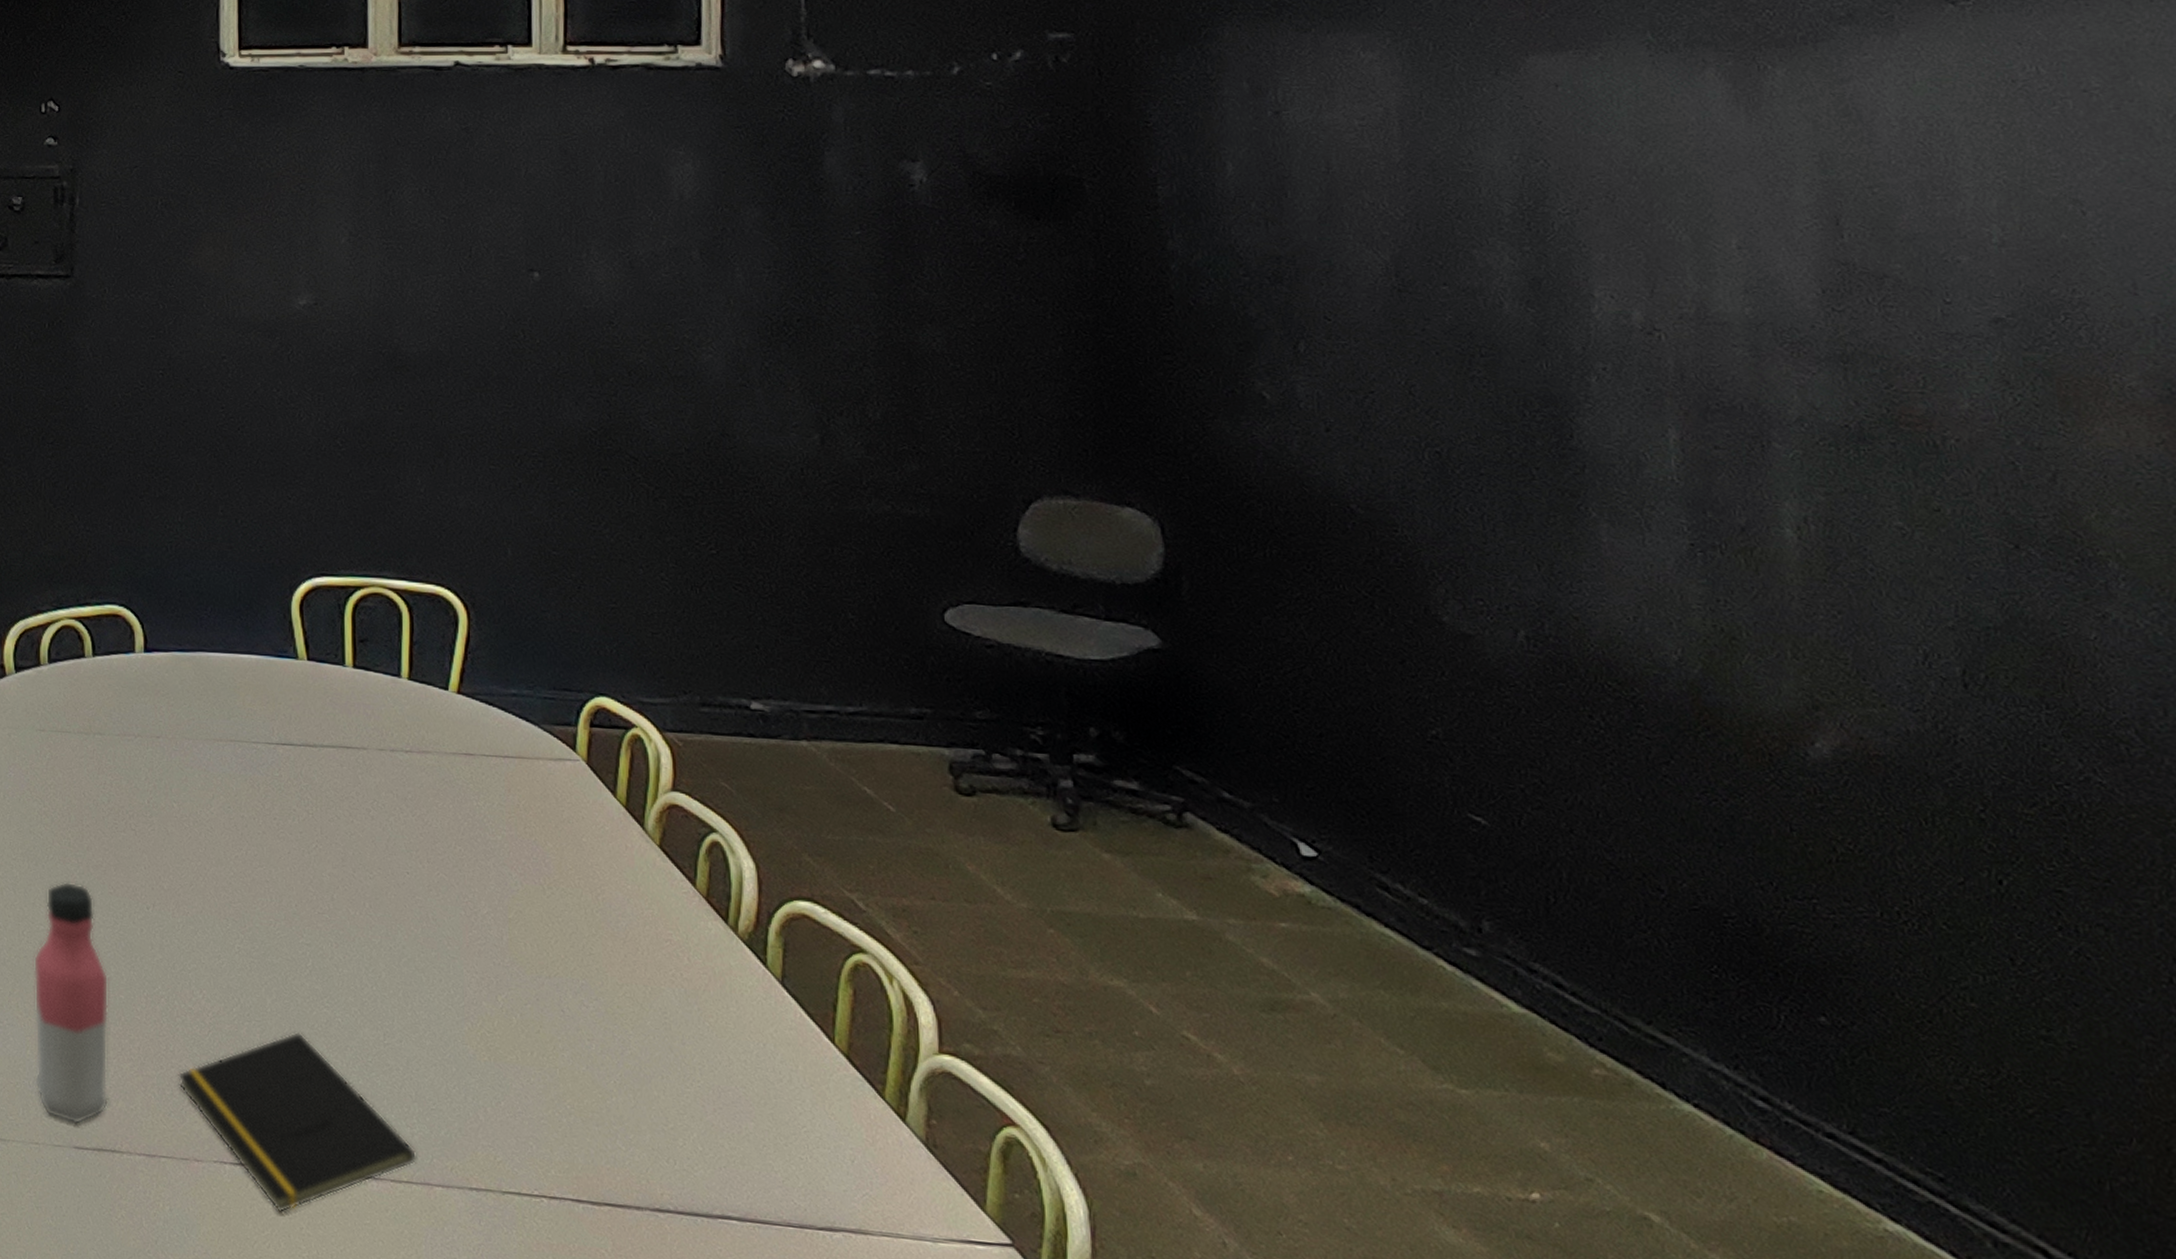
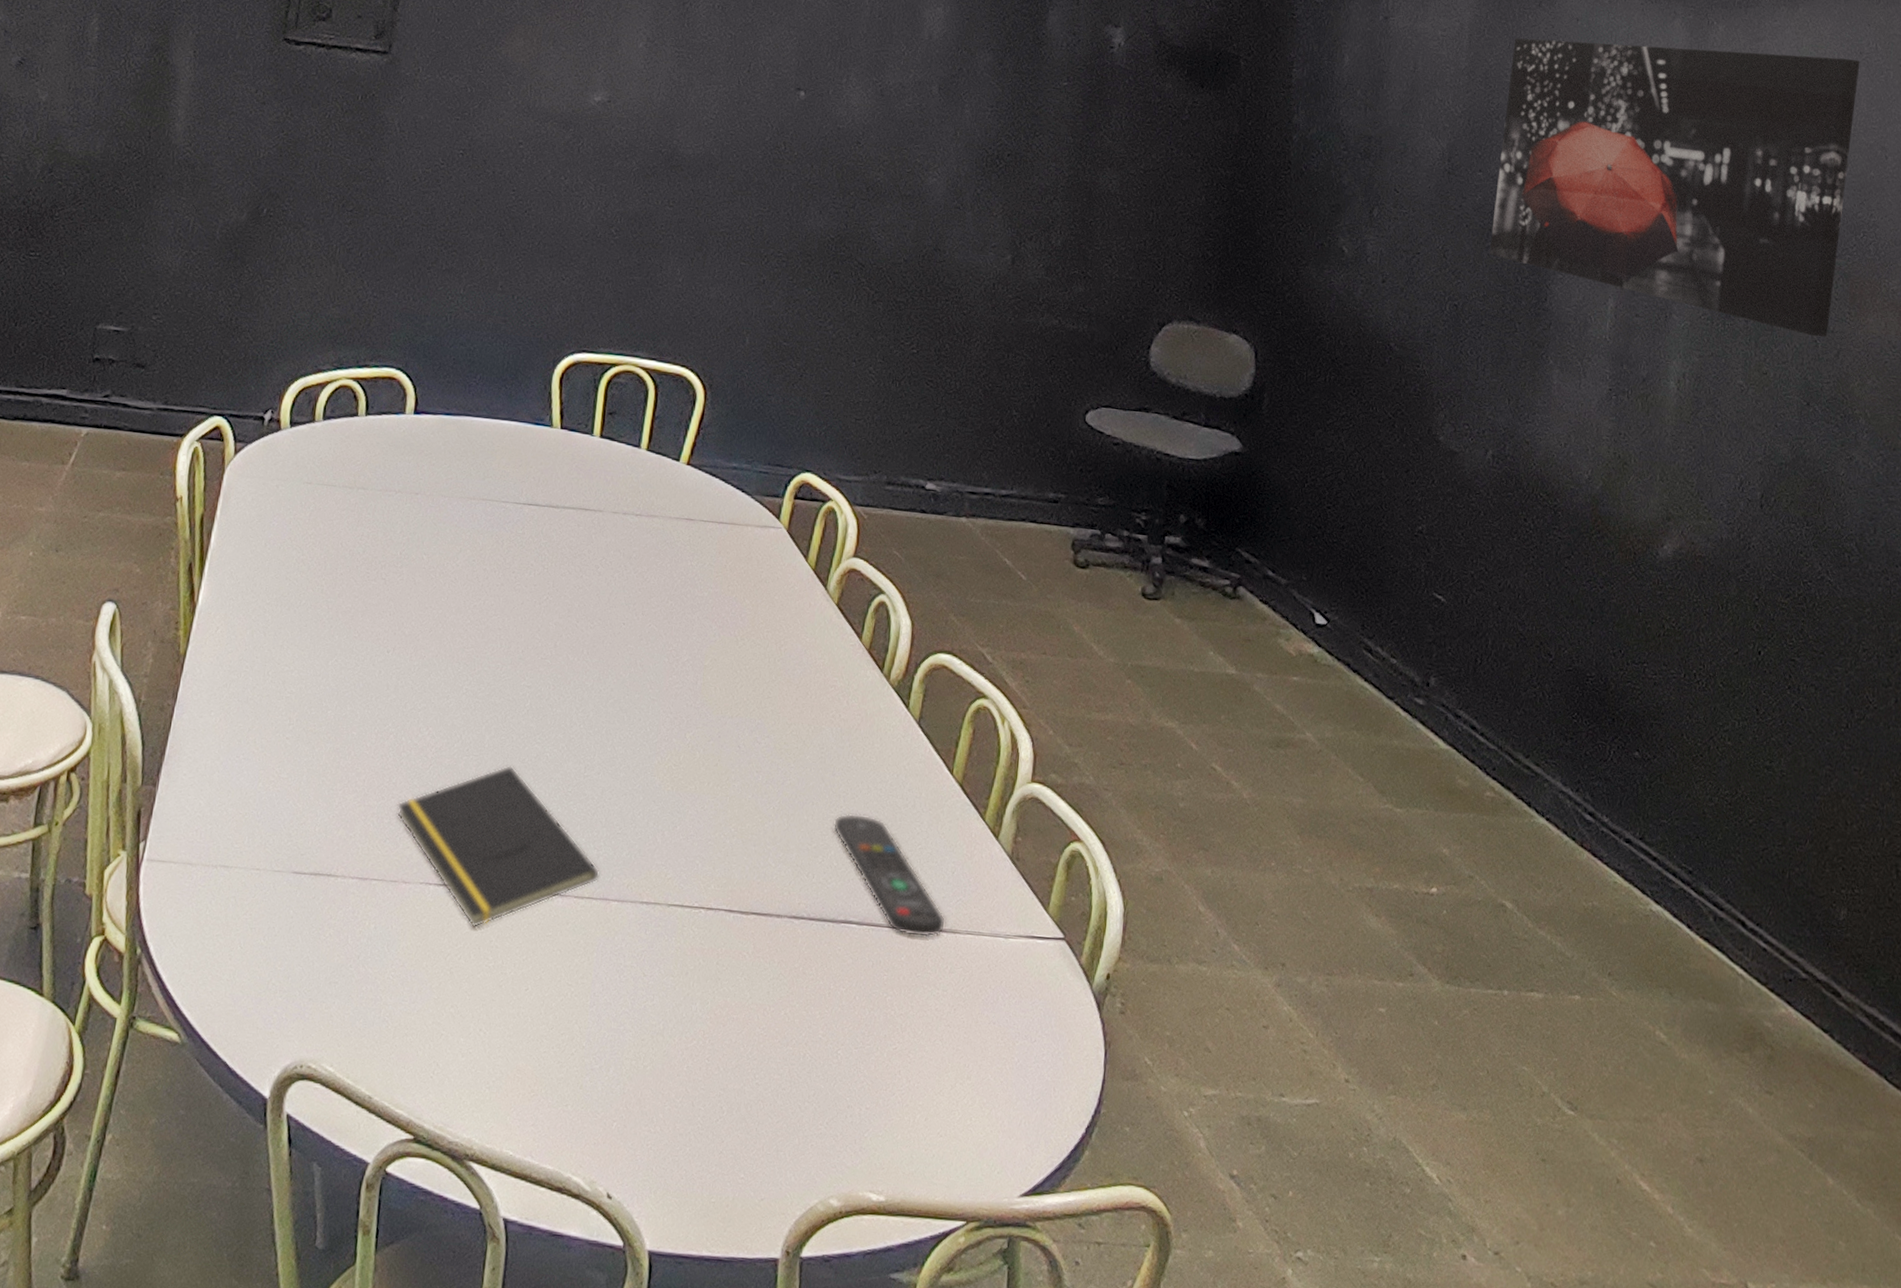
water bottle: present [33,881,109,1124] -> none [263,625,344,851]
remote control: none [691,1088,853,1239] -> present [833,813,946,938]
wall art: none [1466,91,2032,457] -> present [1489,38,1860,338]

